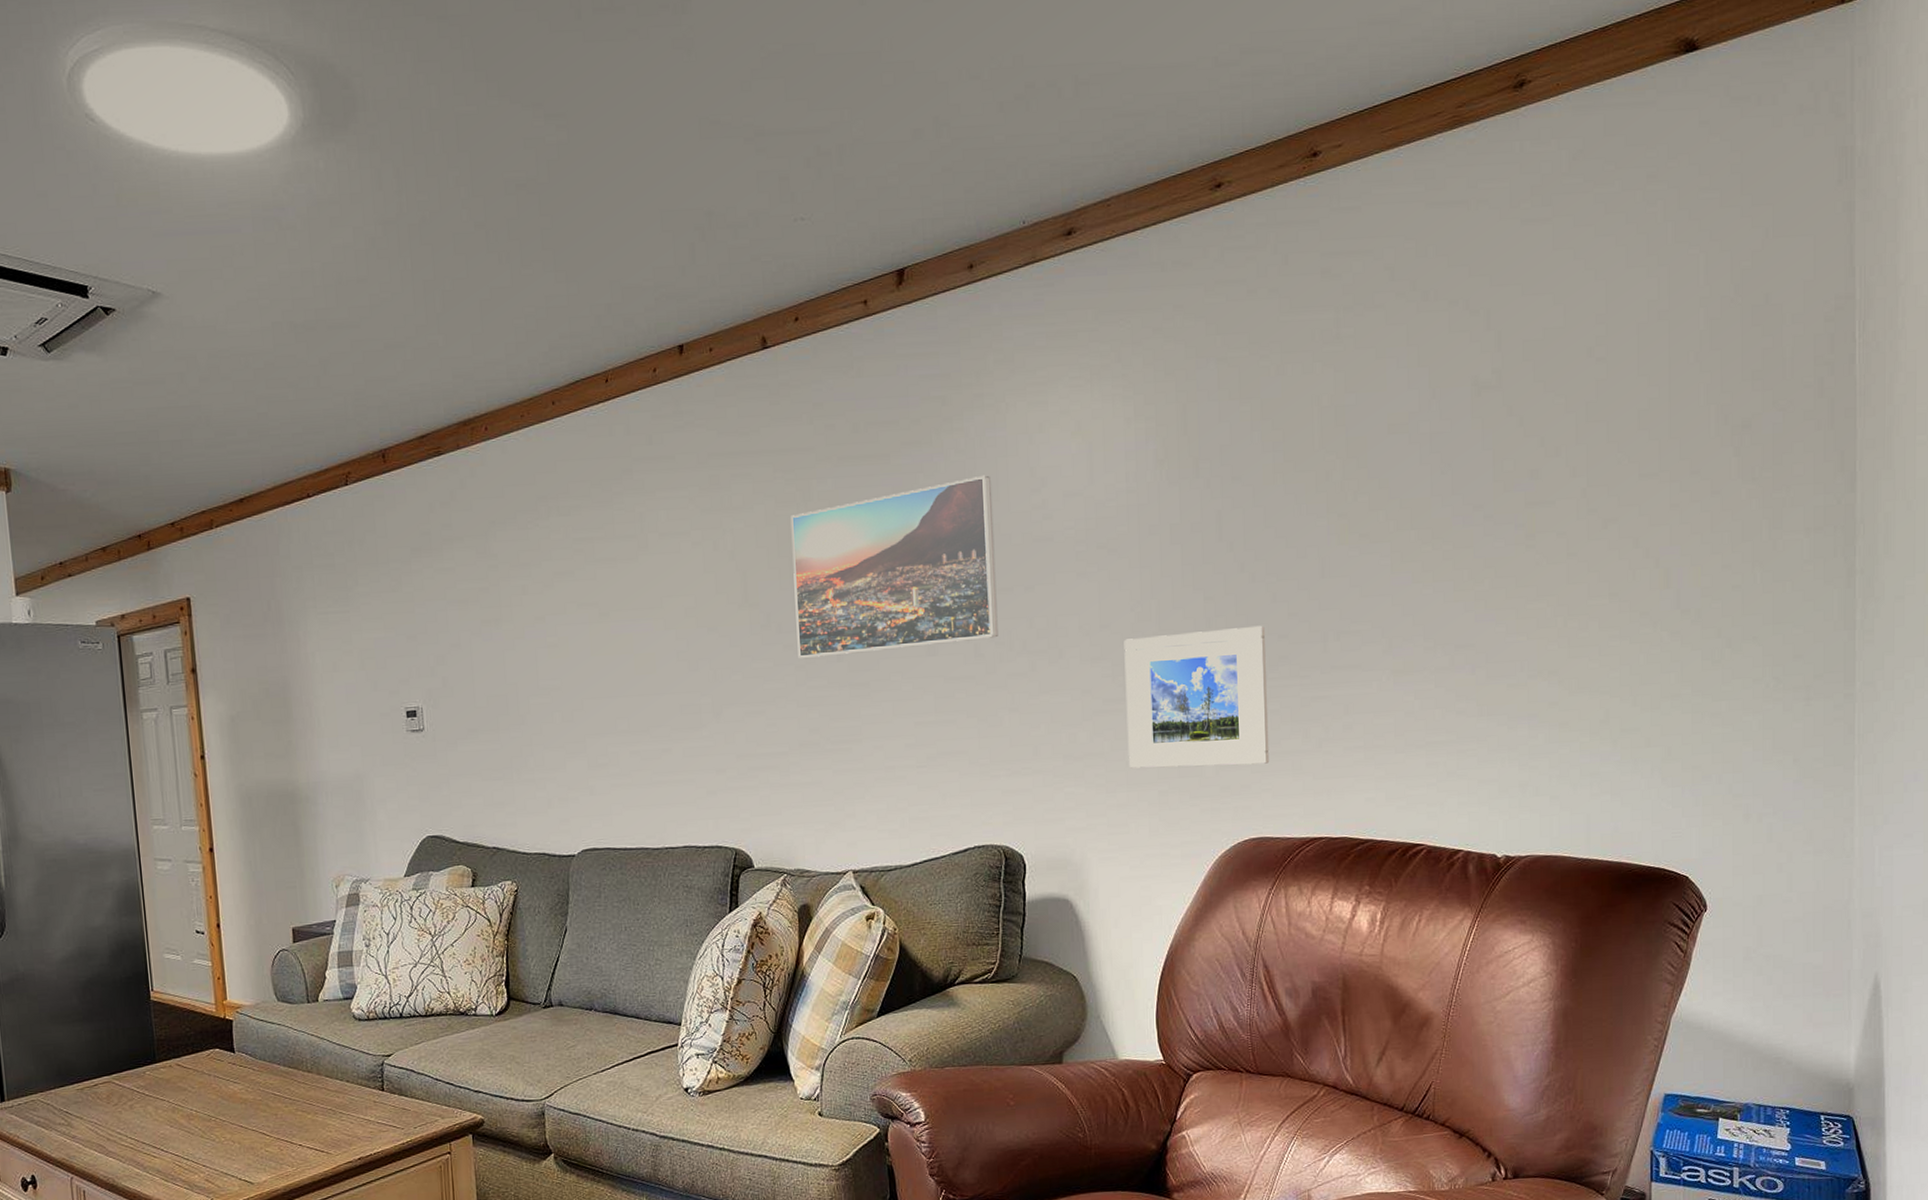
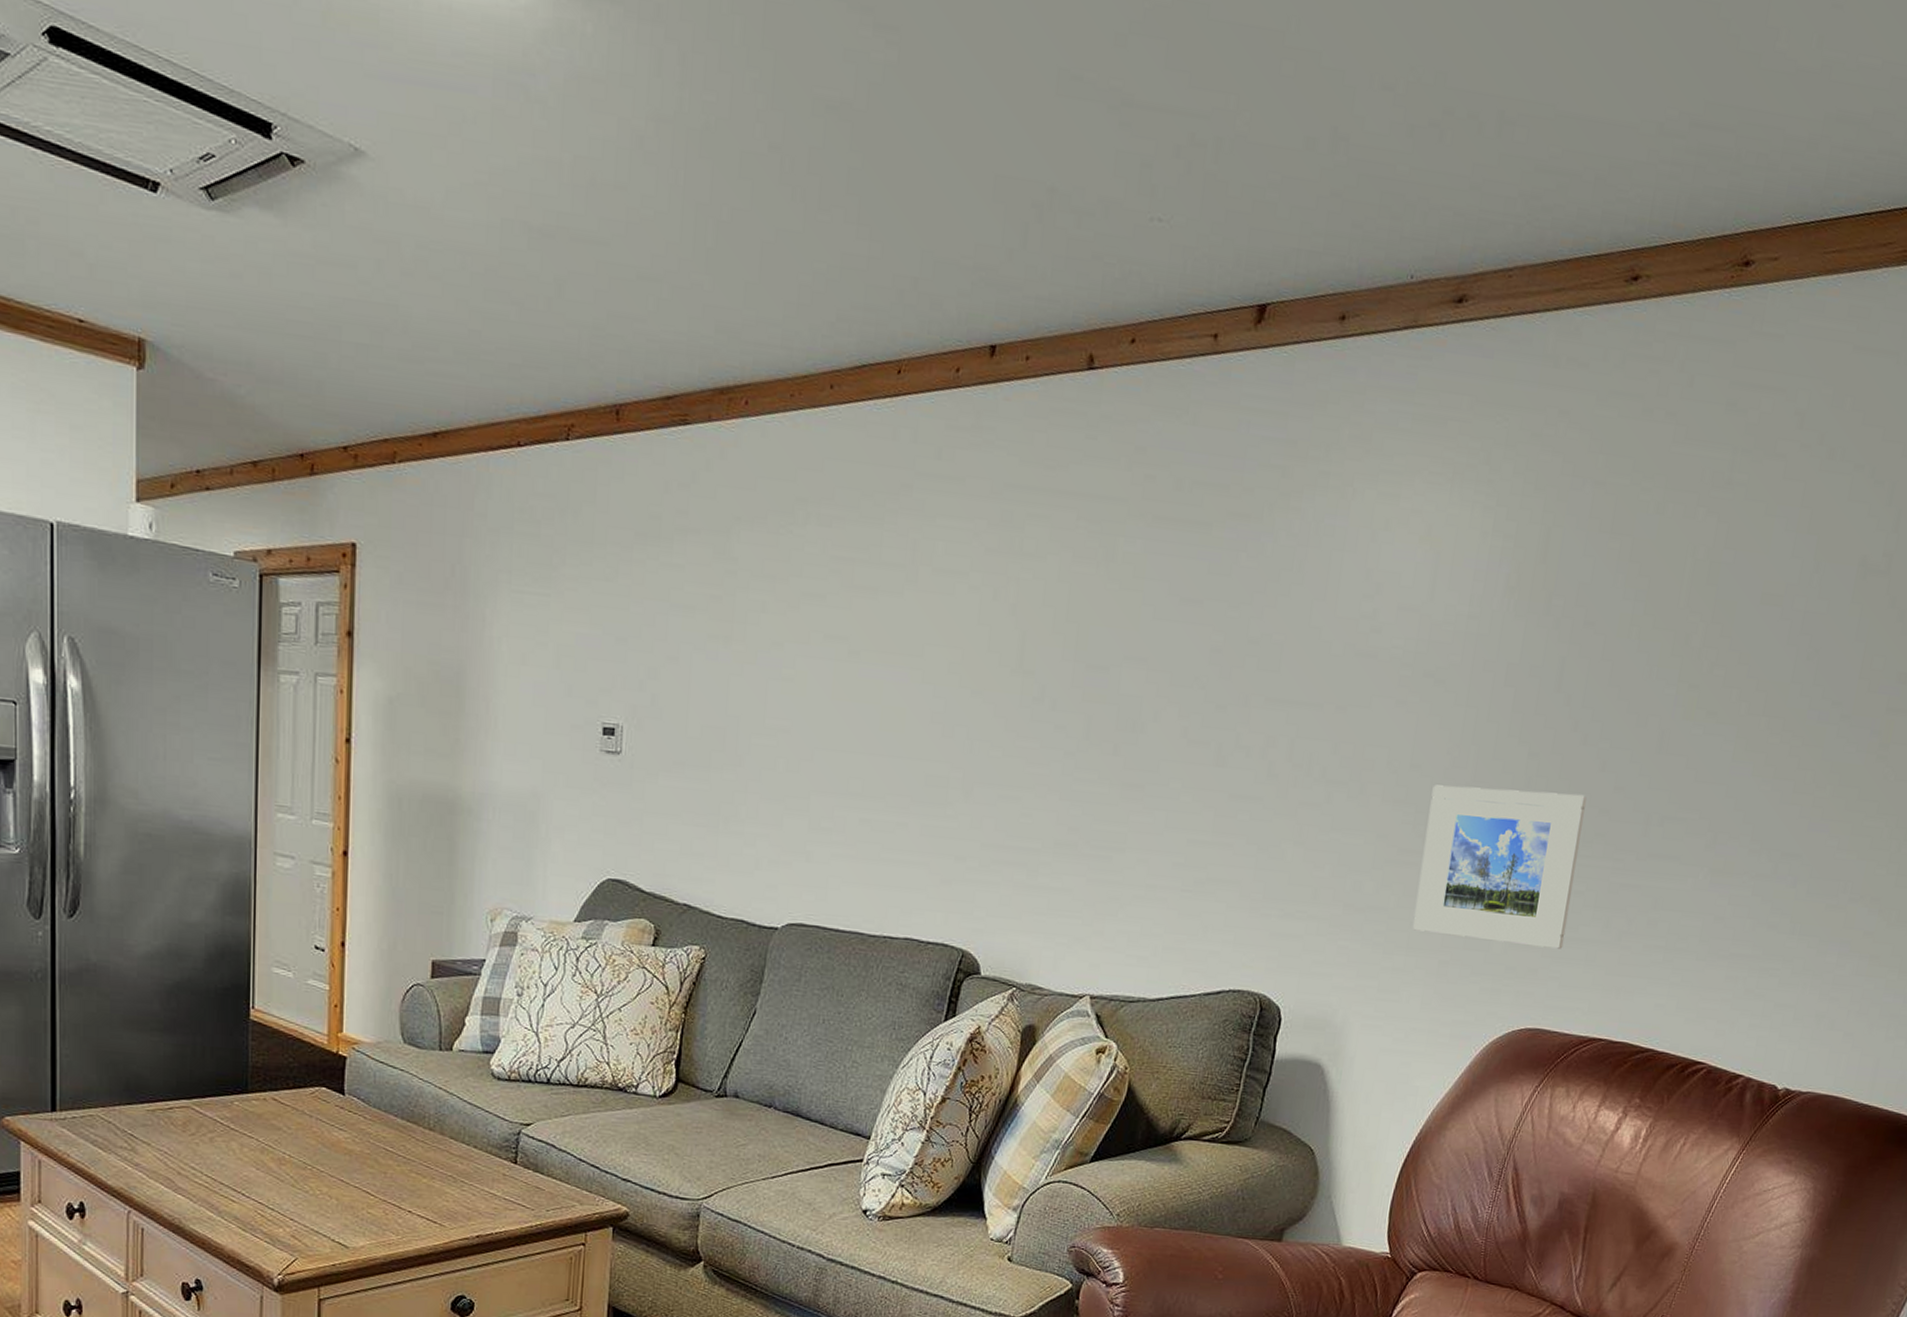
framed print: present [790,475,998,658] -> none [1069,568,1321,759]

